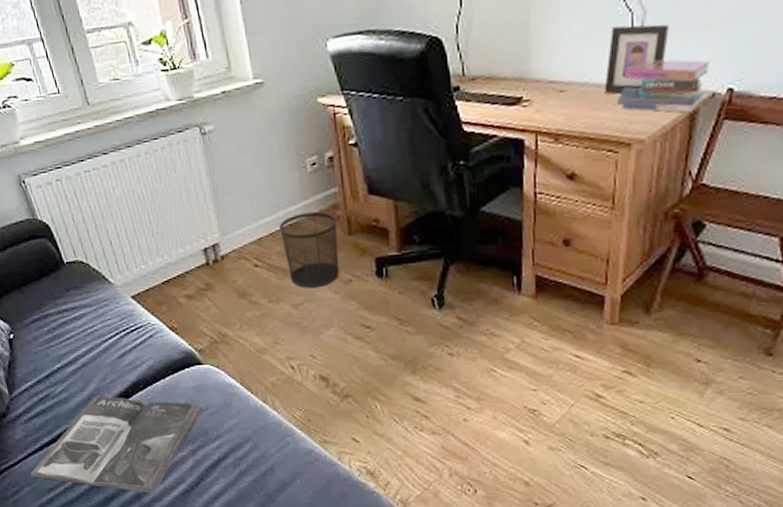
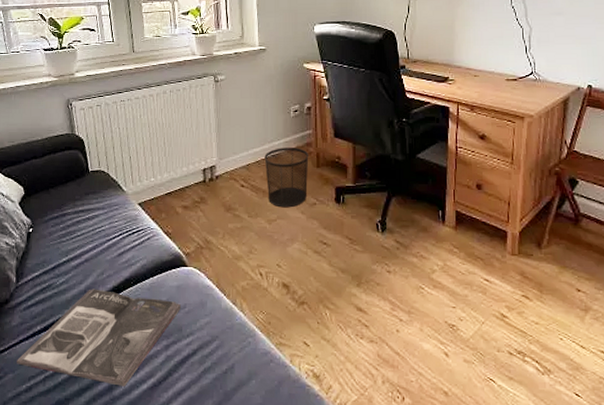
picture frame: present [604,24,669,94] -> none [505,37,547,81]
books: present [618,59,711,113] -> none [514,60,576,99]

